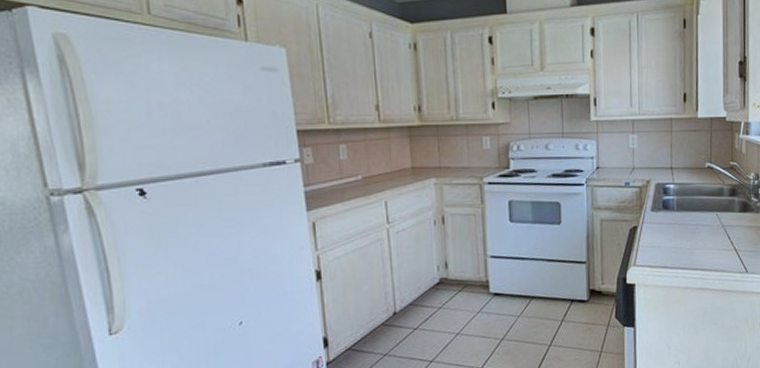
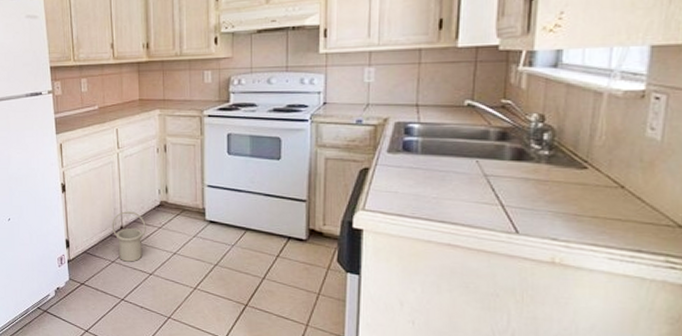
bucket: none [382,293,424,353] -> present [111,211,146,262]

